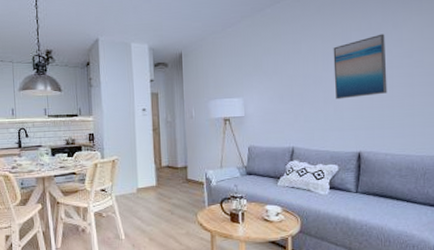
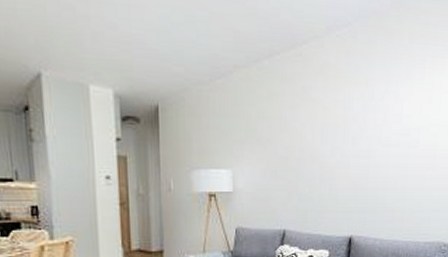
wall art: present [333,33,387,100] -> none [332,106,386,178]

